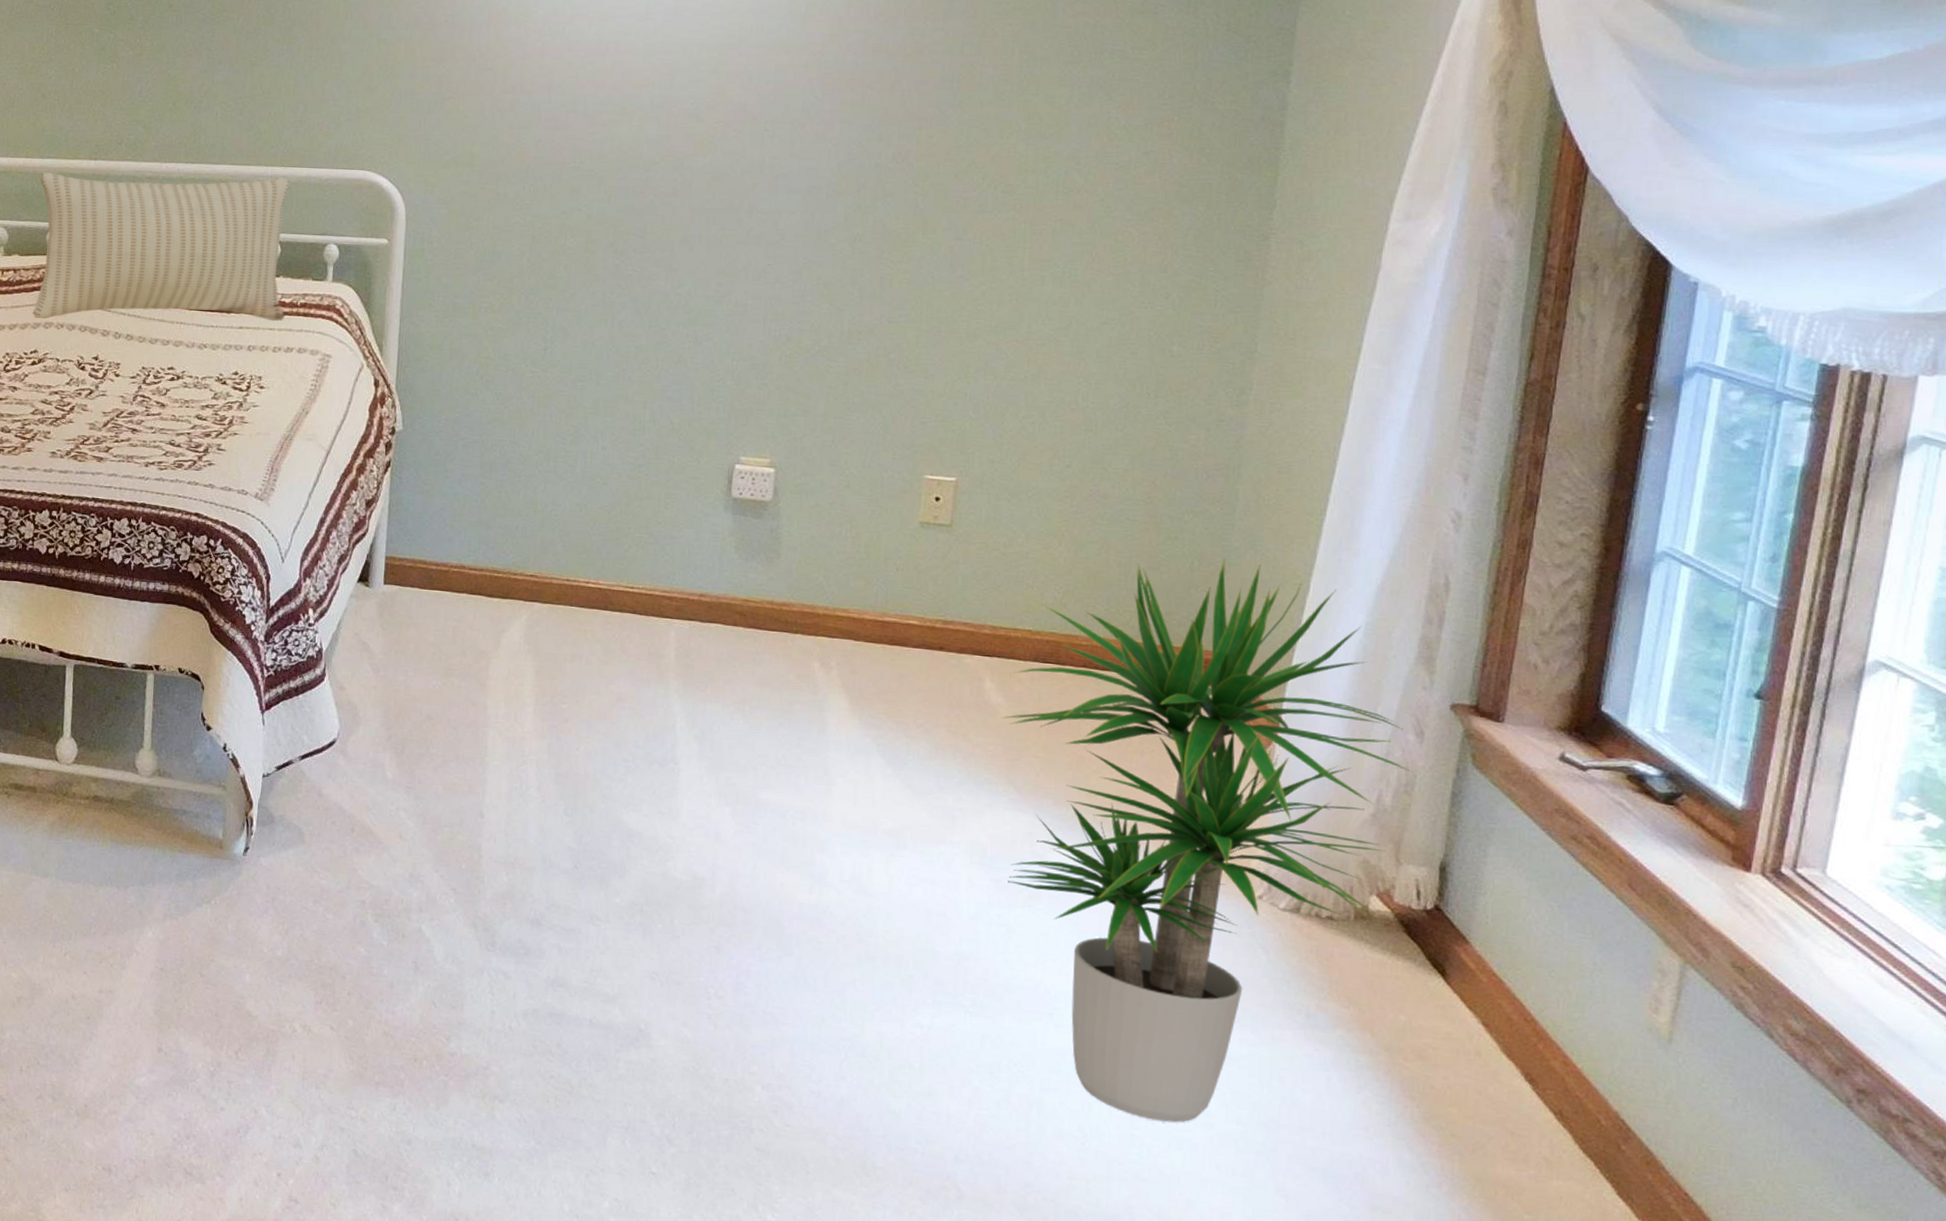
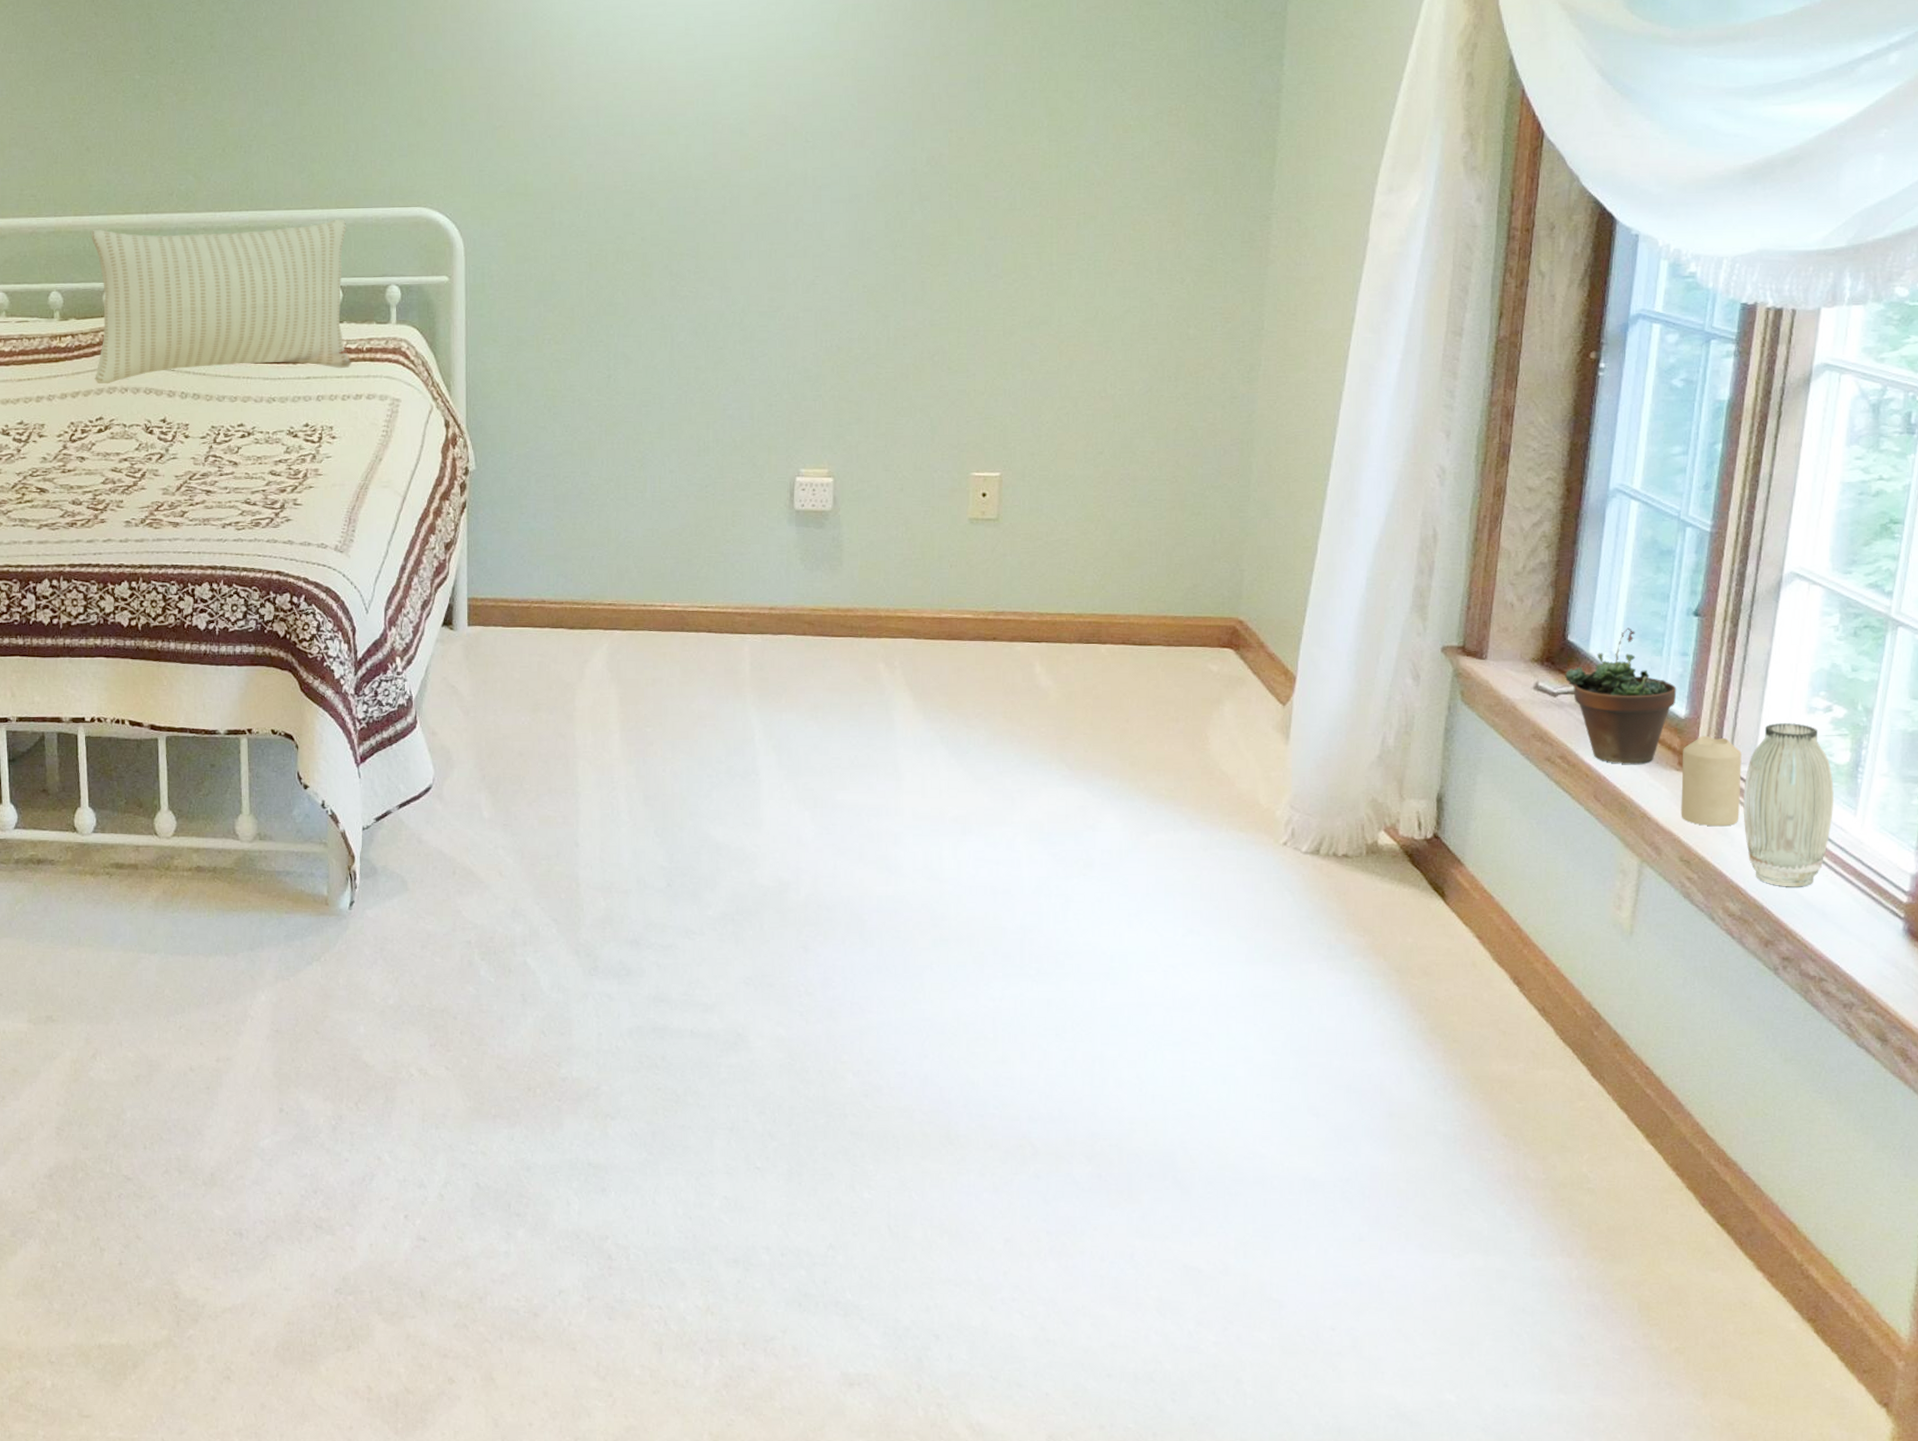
potted plant: present [1001,559,1414,1123] -> none [1051,529,1412,1060]
succulent plant: none [1596,704,1733,854] -> present [1564,628,1677,764]
candle: none [1734,830,1811,935] -> present [1681,735,1742,827]
vase: none [1811,826,1925,1012] -> present [1743,723,1834,887]

